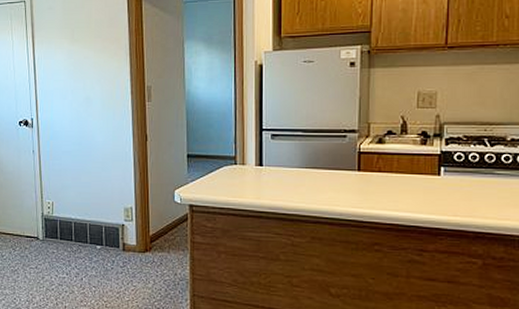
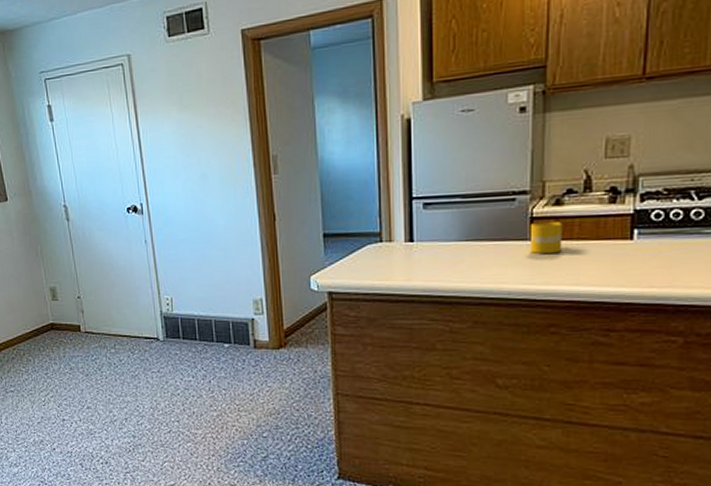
mug: none [357,156,384,184] -> present [529,221,562,255]

